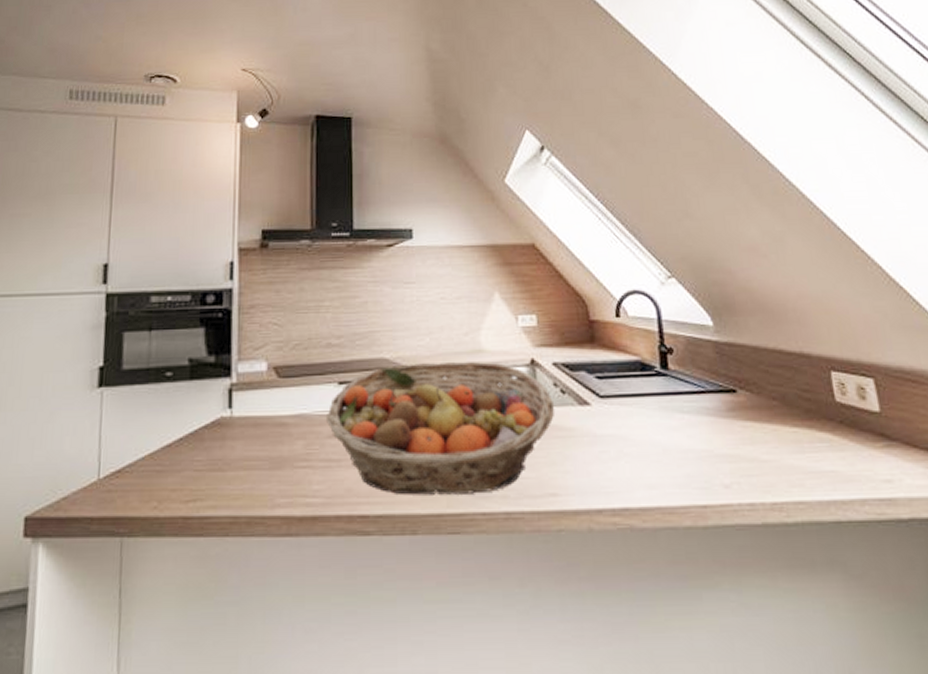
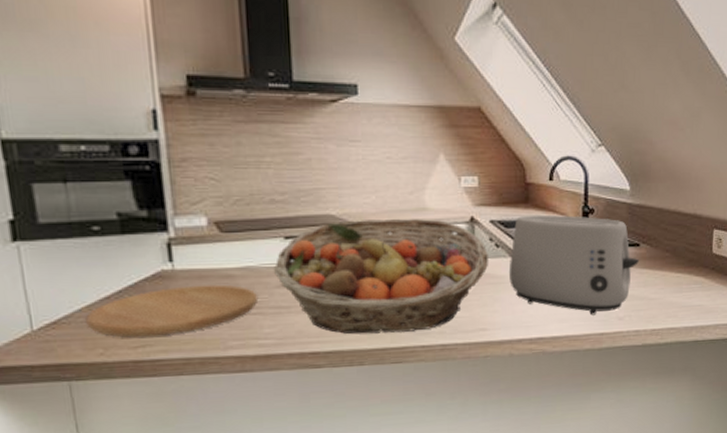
cutting board: none [147,433,308,490] -> present [86,284,257,338]
toaster: none [578,355,739,481] -> present [508,214,639,316]

